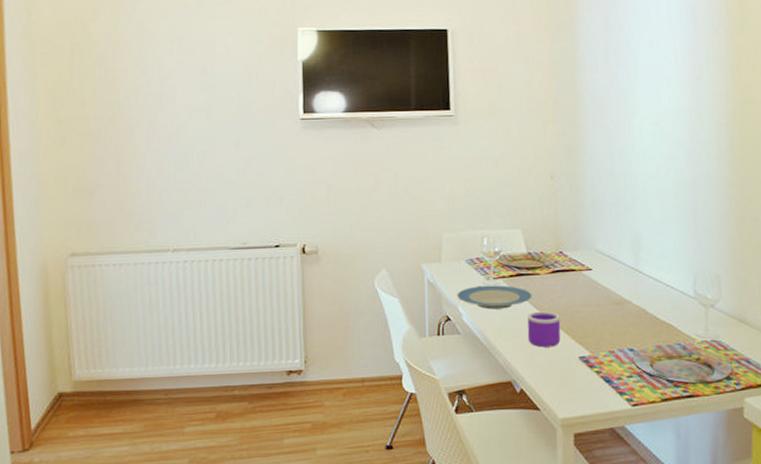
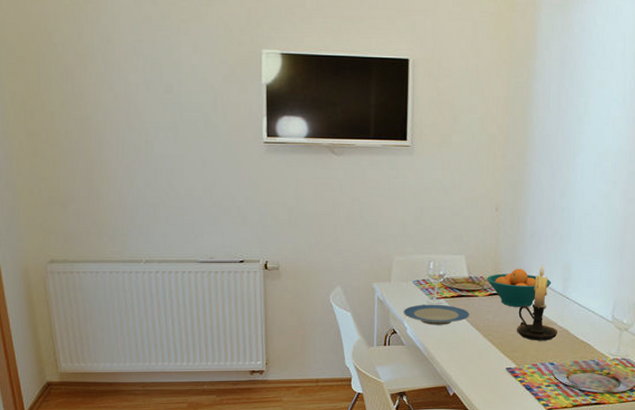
mug: present [527,311,561,348] -> none [463,328,493,359]
fruit bowl: none [548,240,621,286] -> present [487,268,552,308]
candle holder: none [586,236,634,324] -> present [517,264,557,341]

